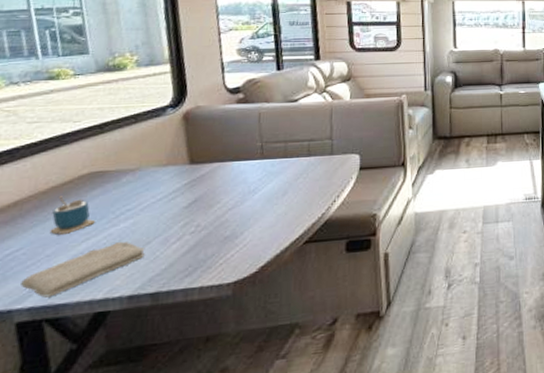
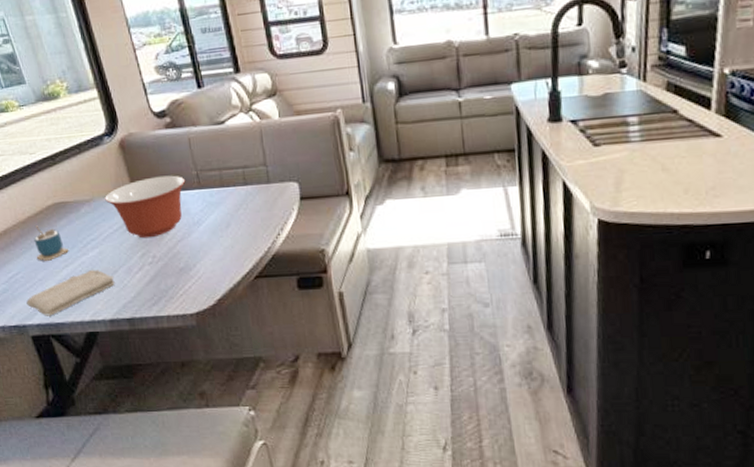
mixing bowl: none [154,146,248,208] -> present [105,175,186,239]

